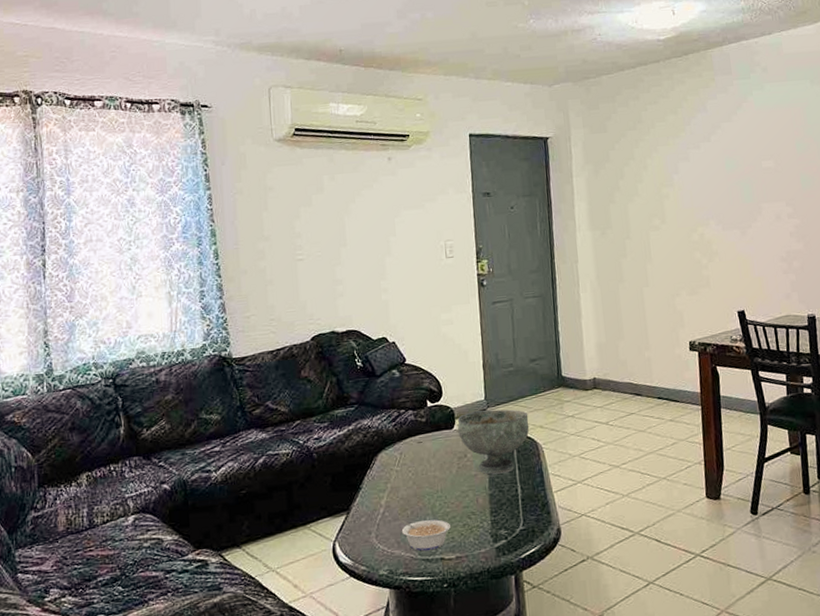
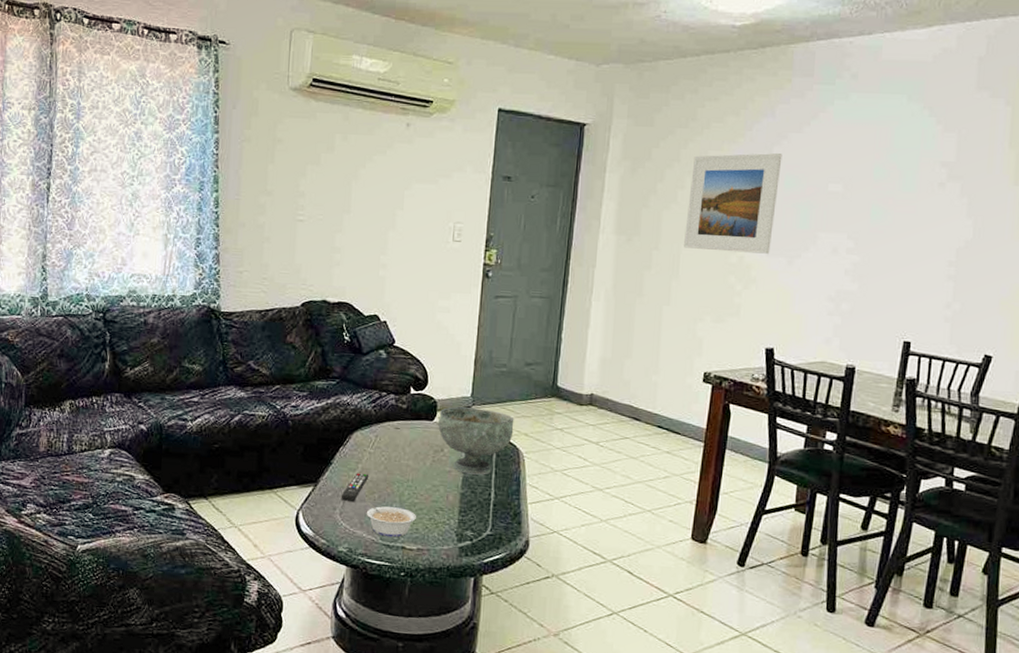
remote control: none [375,492,400,523] -> present [342,473,369,502]
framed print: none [646,141,725,234] -> present [684,153,782,254]

